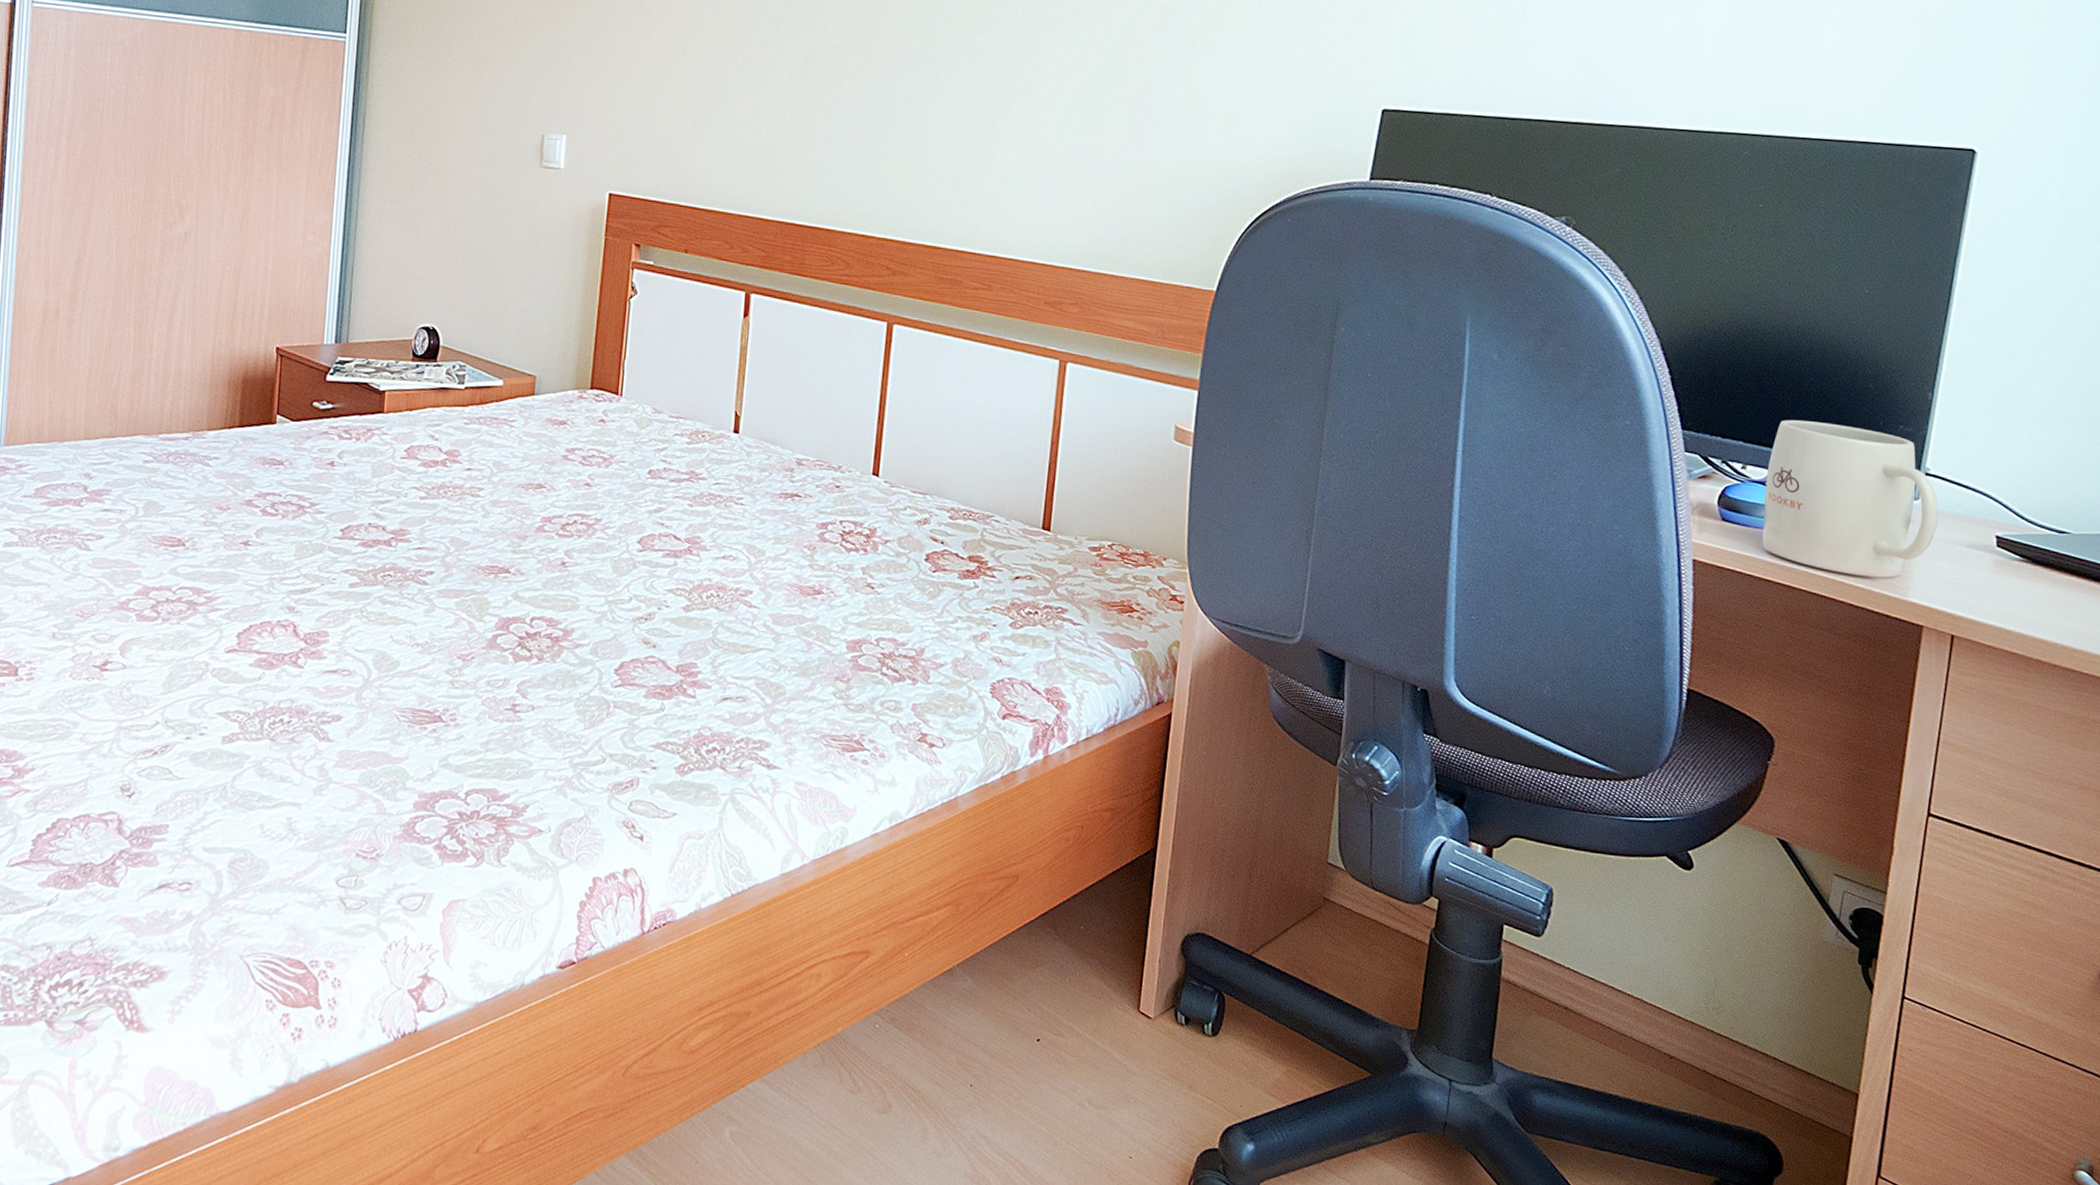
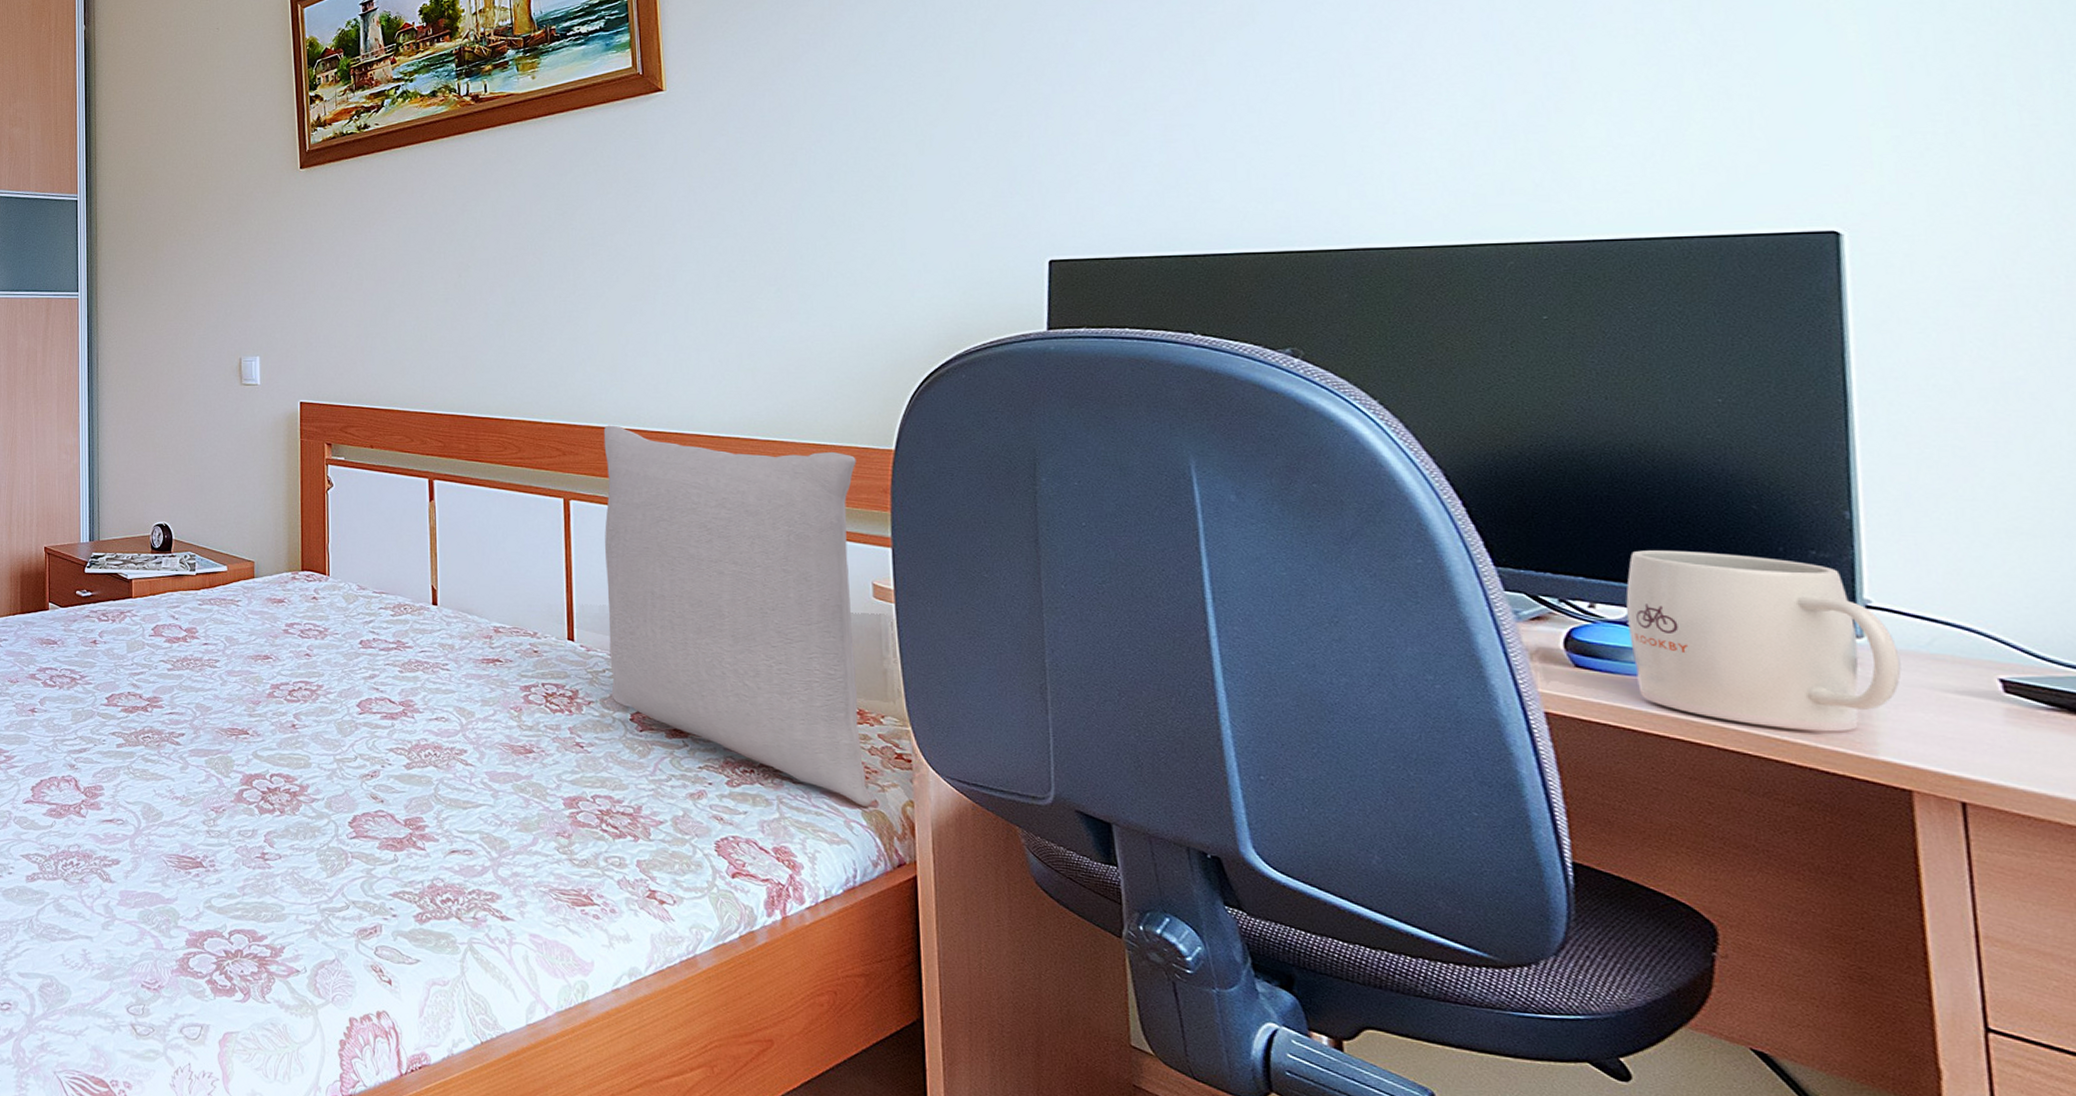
pillow: none [909,245,1179,647] -> present [603,425,872,806]

